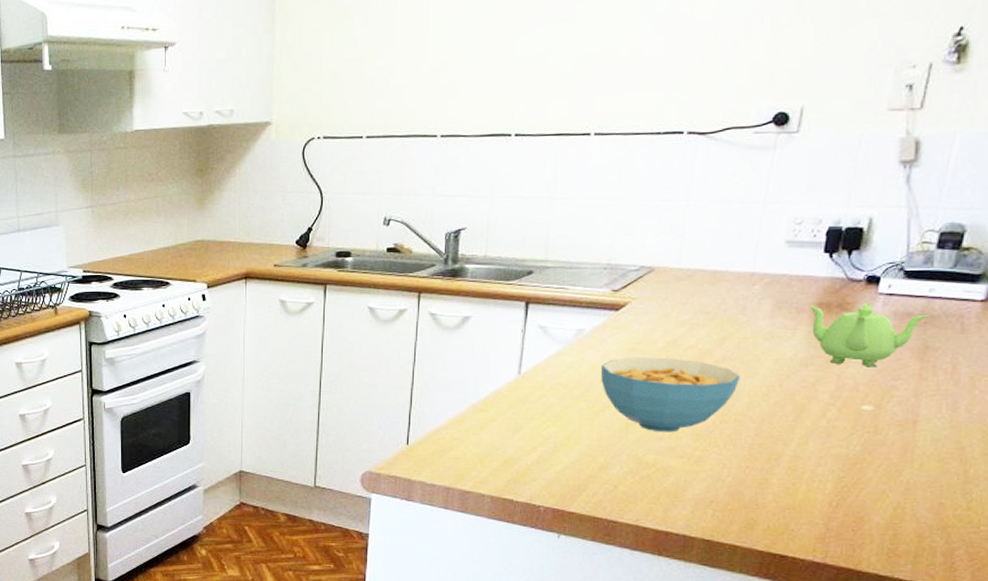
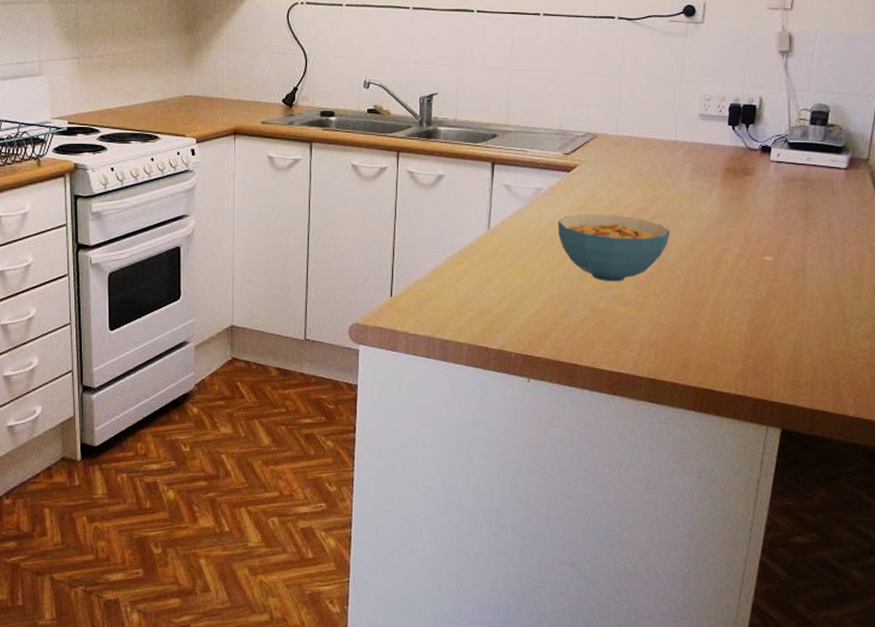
teapot: present [808,302,929,368] -> none [719,168,808,224]

